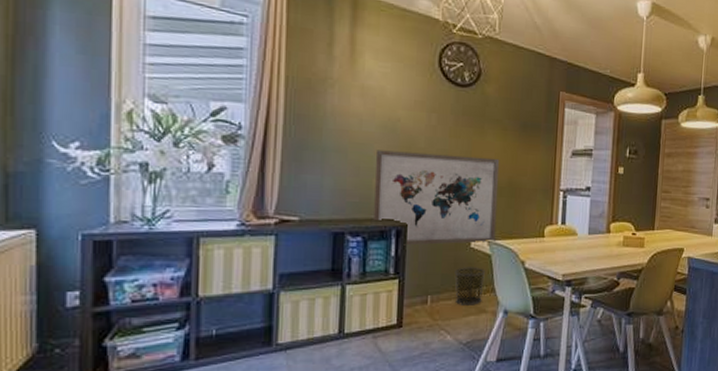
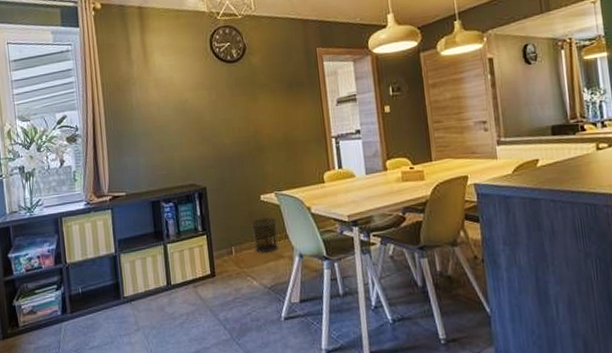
wall art: present [374,150,500,246] -> none [173,118,281,205]

